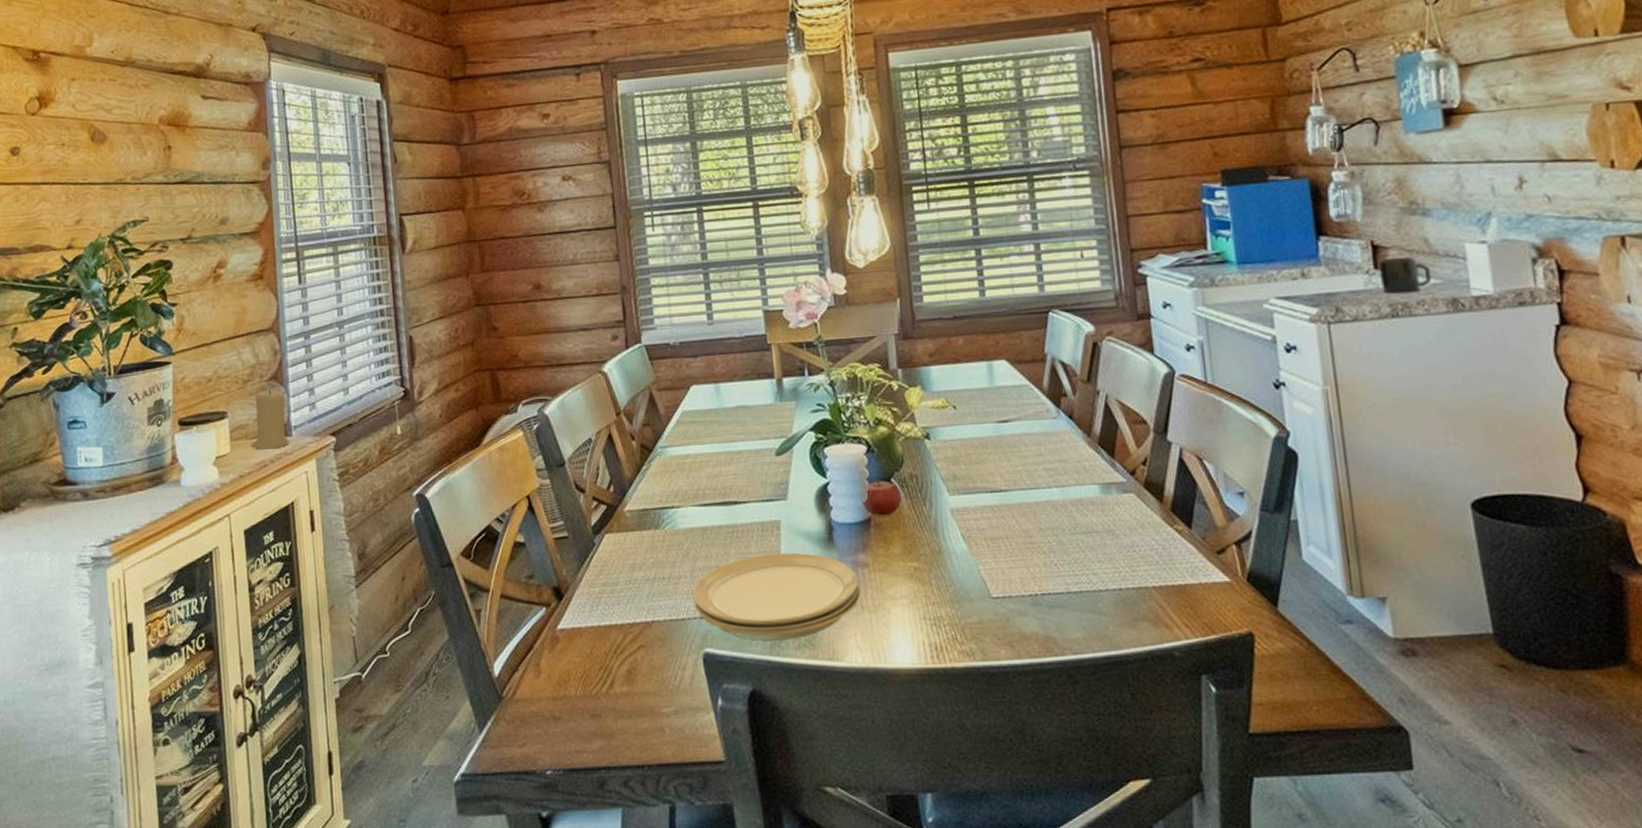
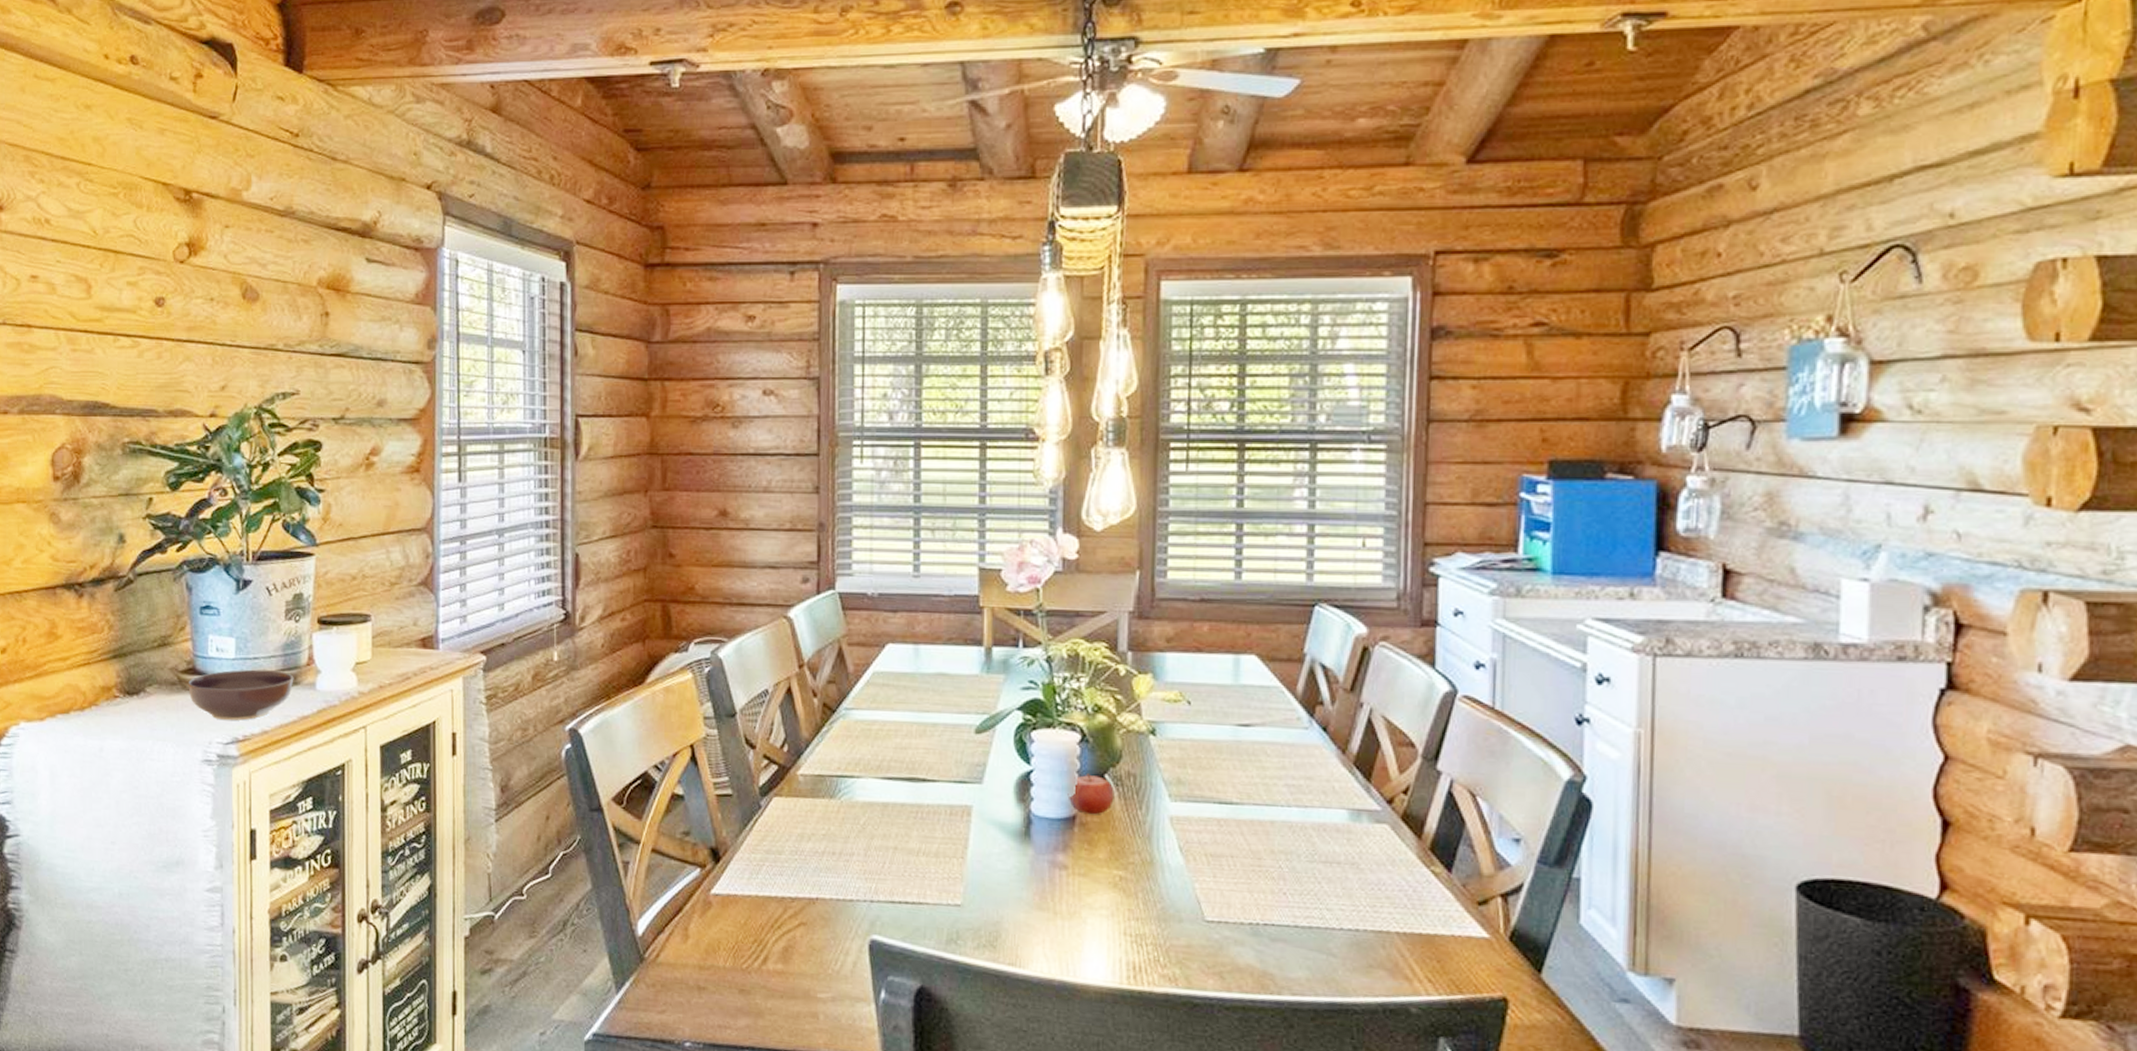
bowl: none [59,472,160,525] -> present [187,669,294,721]
candle: present [250,388,290,450] -> none [393,594,436,661]
plate: present [692,552,861,641] -> none [865,840,1055,938]
mug: present [1378,257,1432,295] -> none [1726,586,1793,632]

